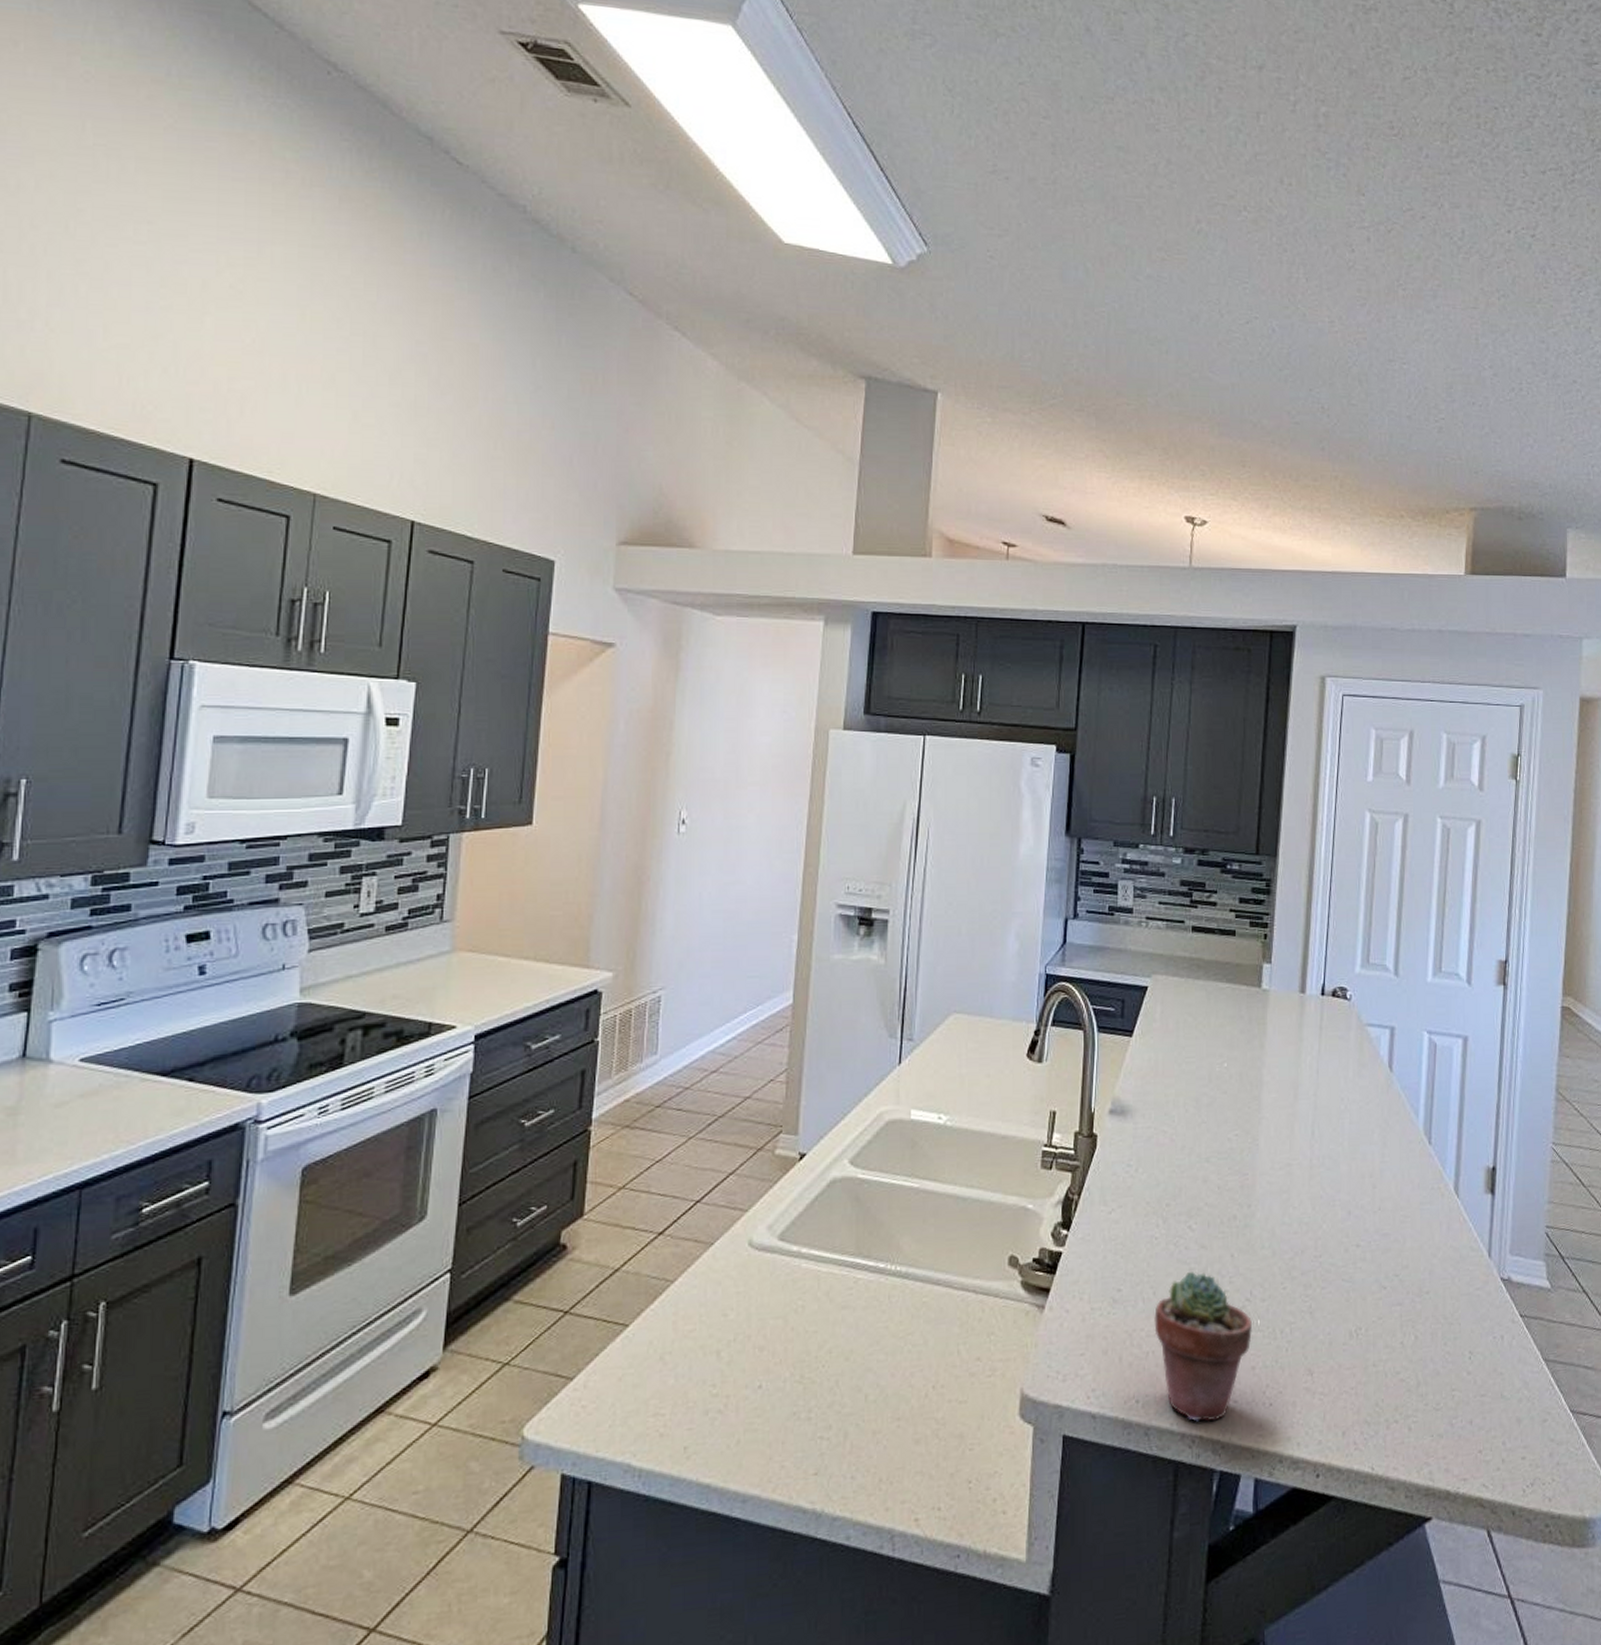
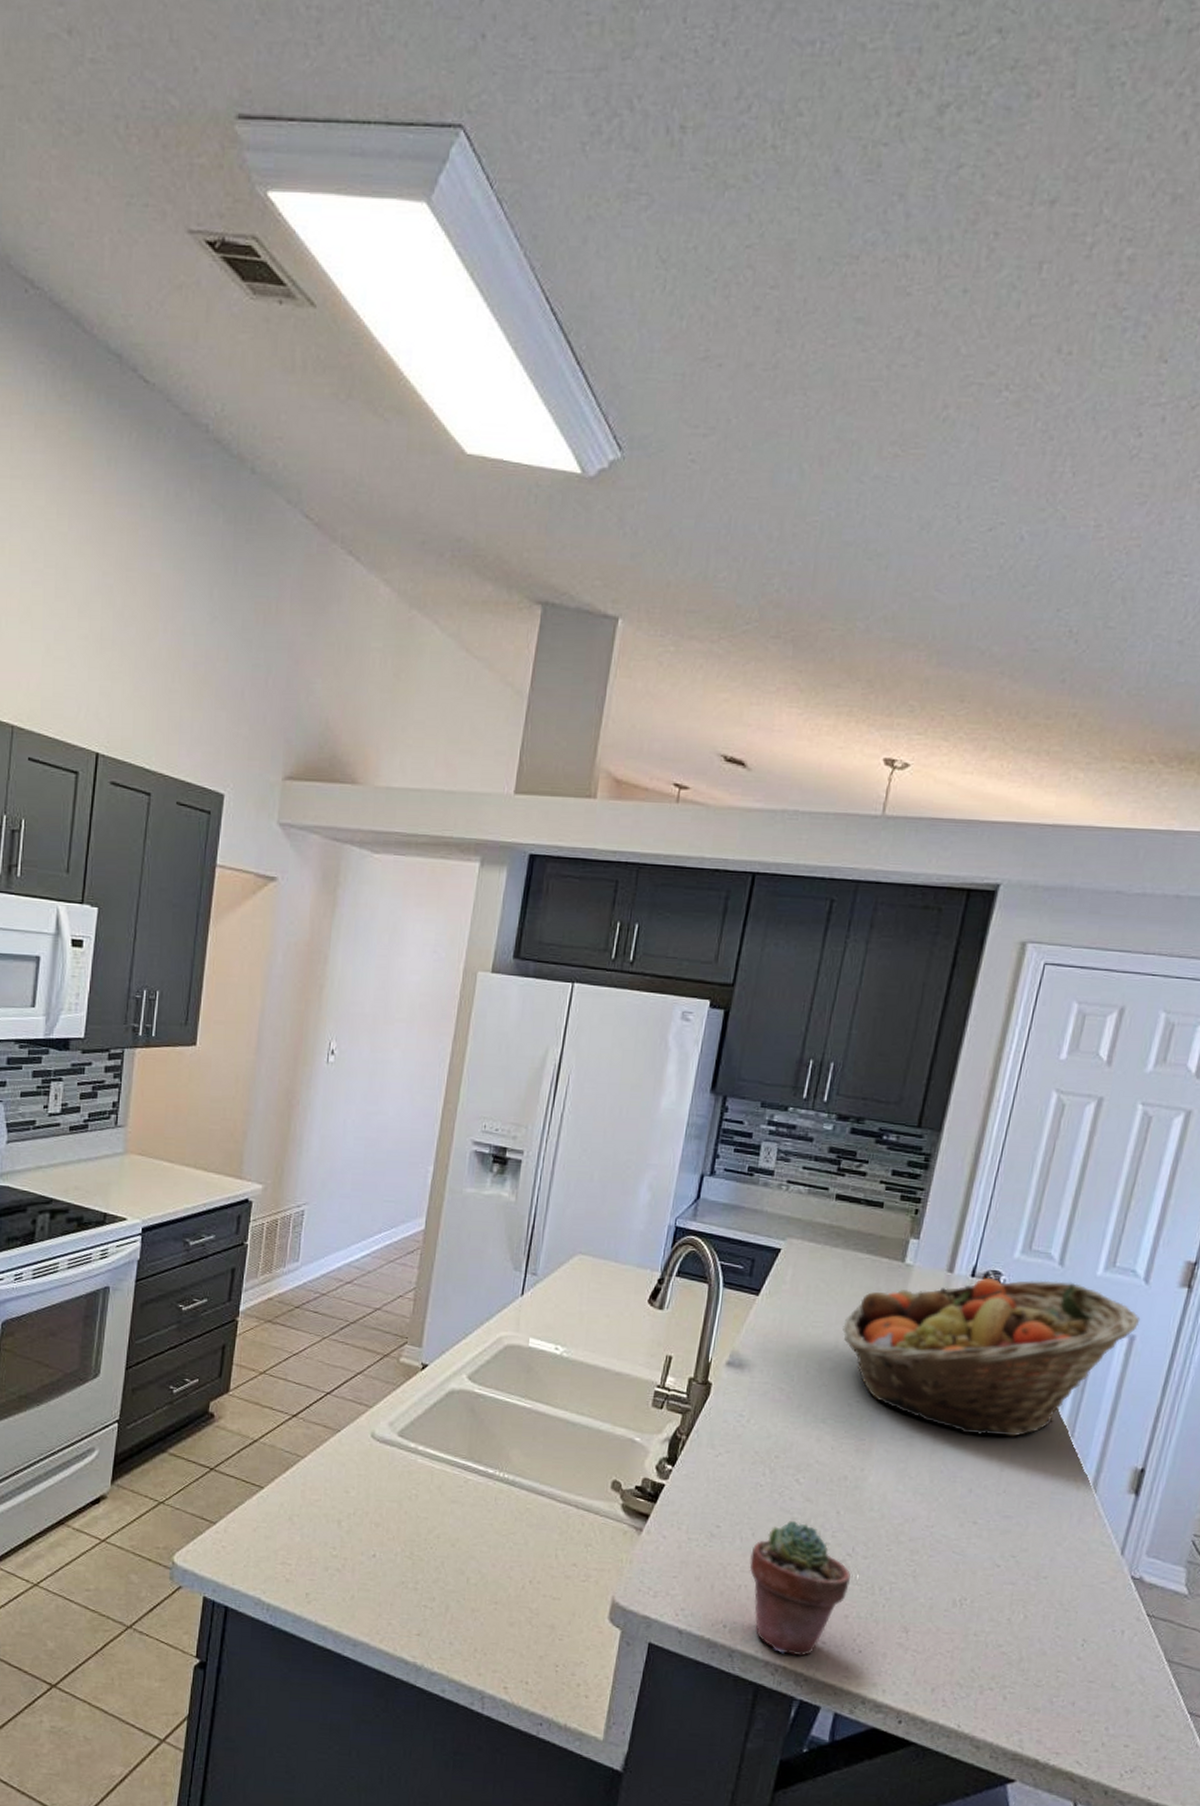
fruit basket: none [1214,990,1470,1155] -> present [842,1278,1141,1437]

